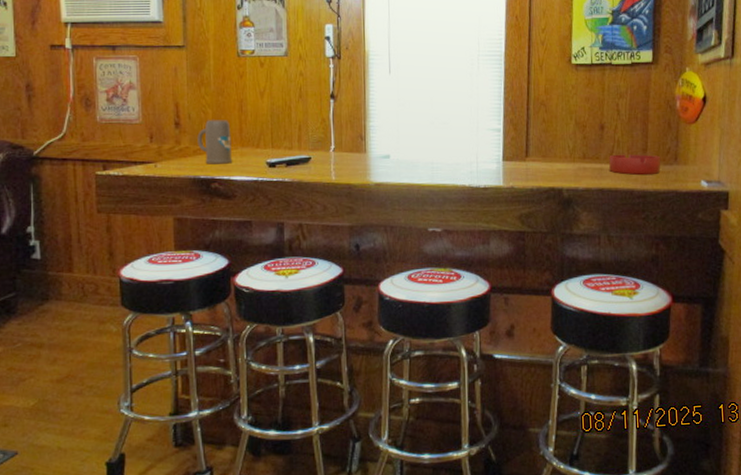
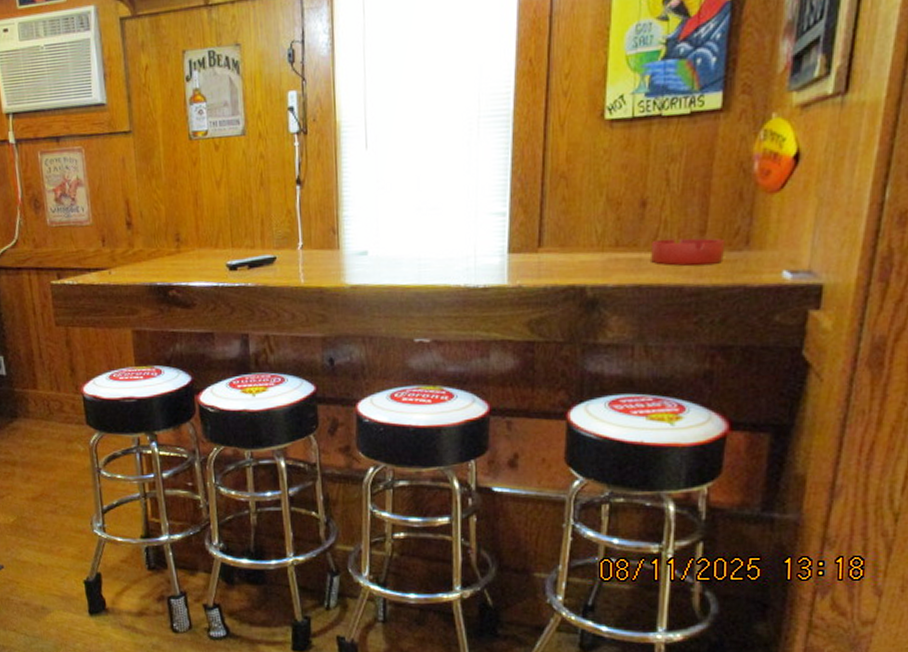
beer mug: present [197,120,233,165] -> none [151,216,191,269]

